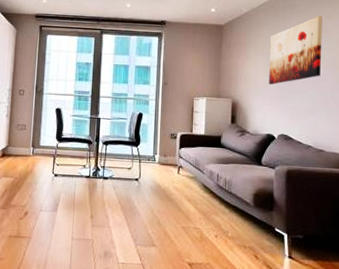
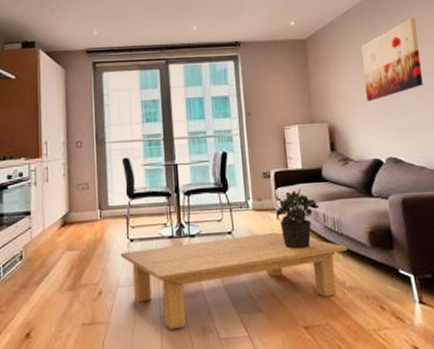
coffee table: none [45,183,234,251] -> present [120,232,348,330]
potted plant: none [178,150,214,201] -> present [276,188,319,250]

